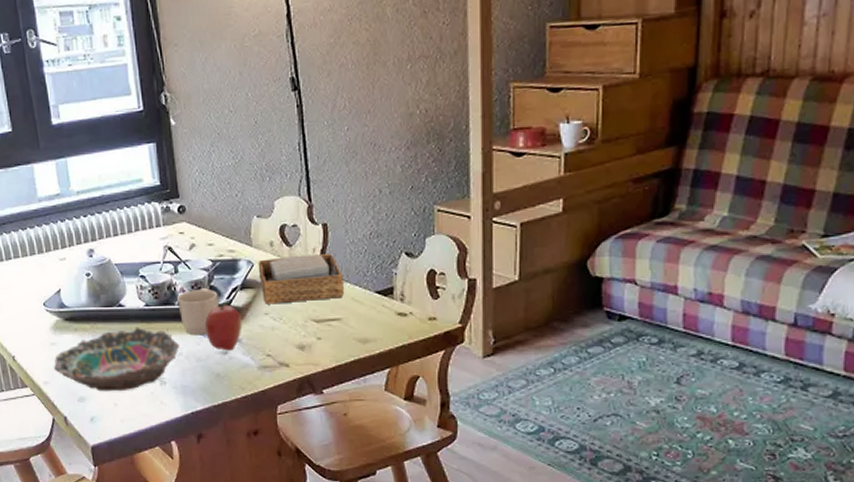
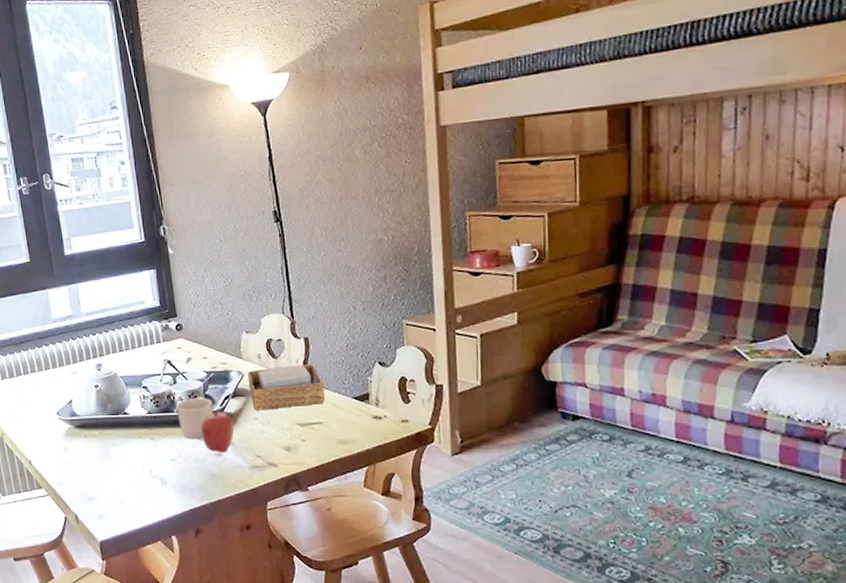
bowl: present [54,326,179,392] -> none [66,432,178,491]

